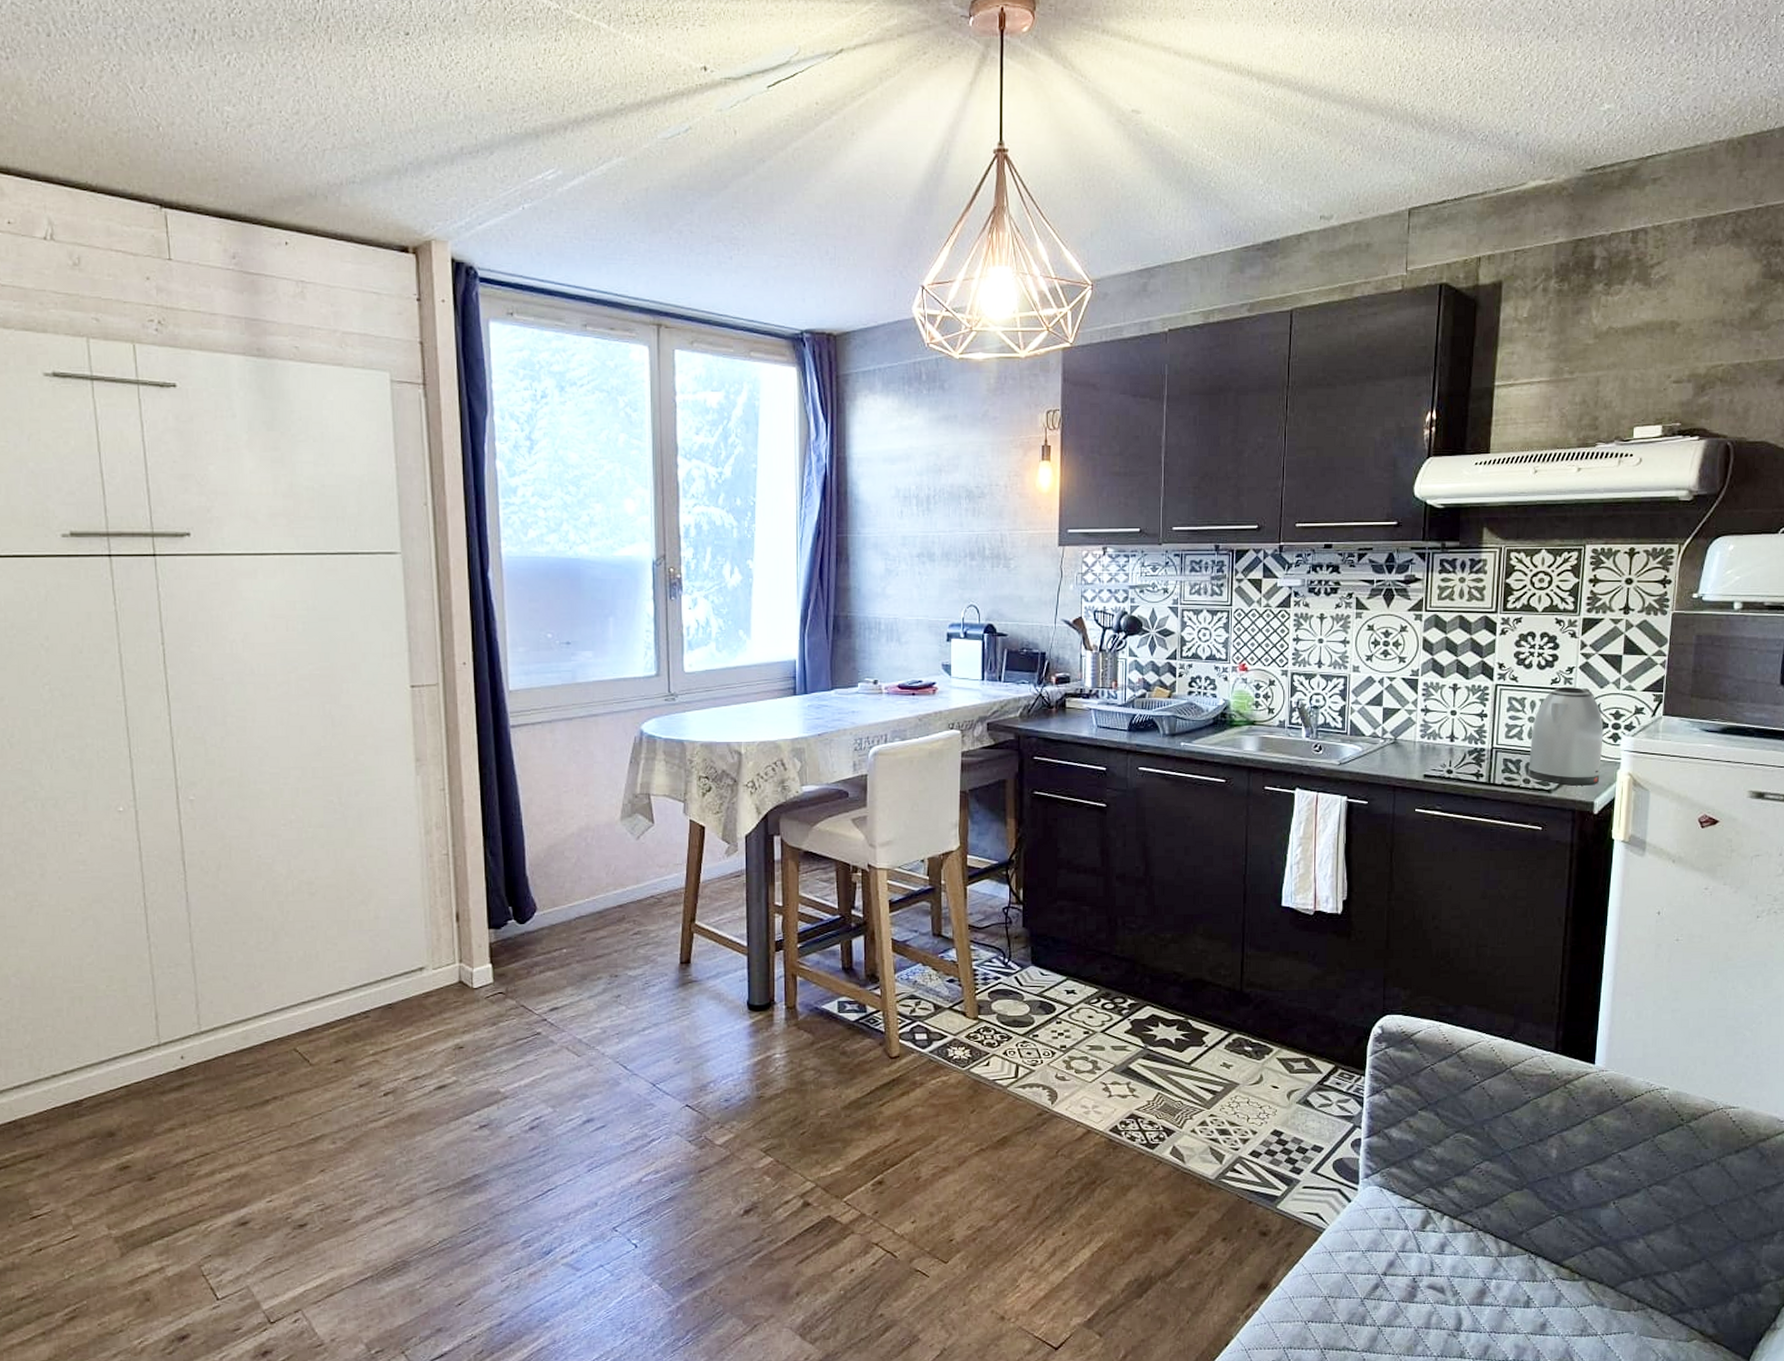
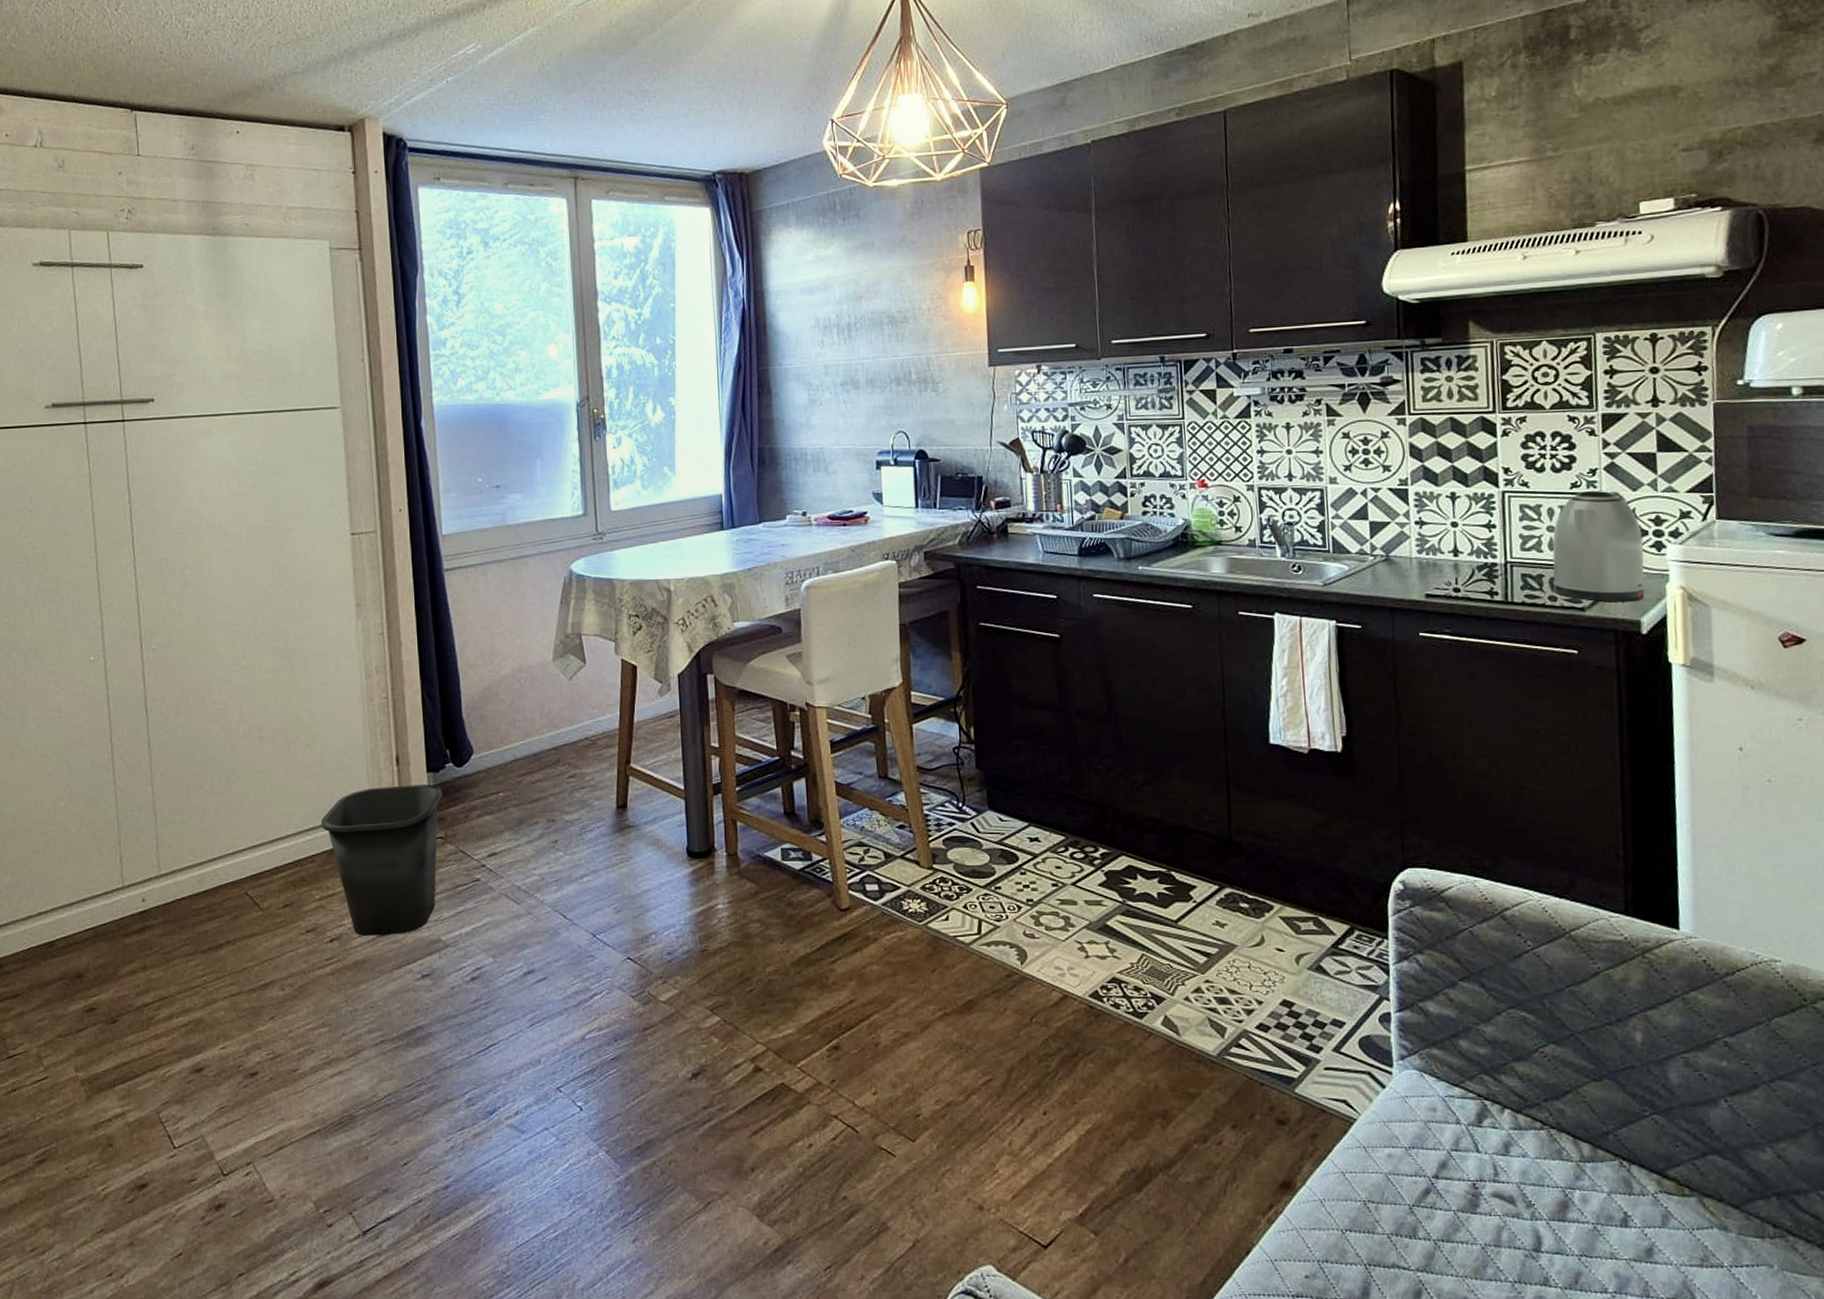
waste bin: none [375,941,504,1089] -> present [320,785,443,936]

